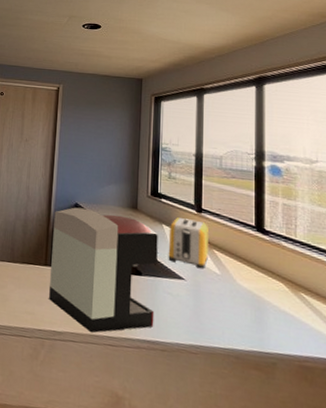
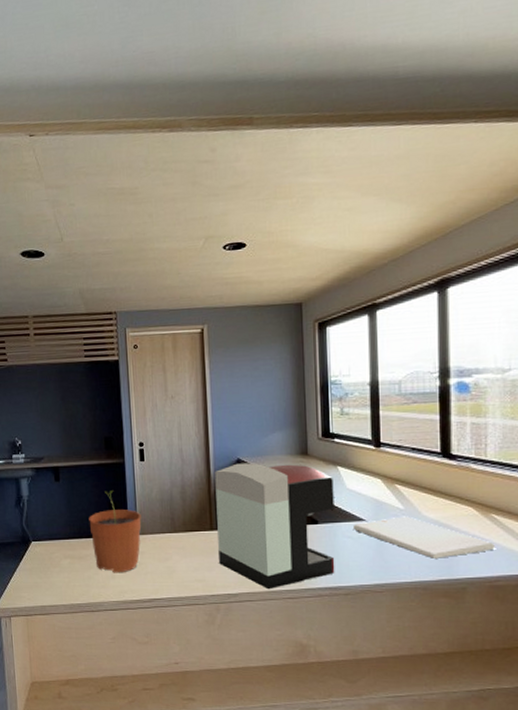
toaster: present [168,218,208,269] -> none [345,456,390,507]
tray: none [172,281,304,330] -> present [352,516,495,558]

